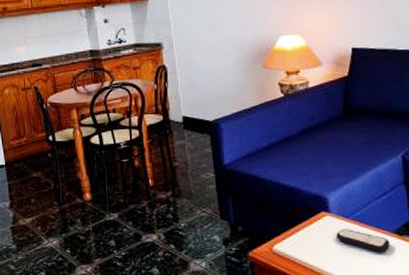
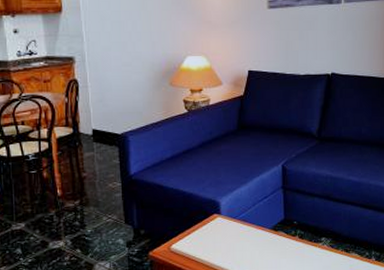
remote control: present [336,229,390,253] -> none [225,228,267,246]

